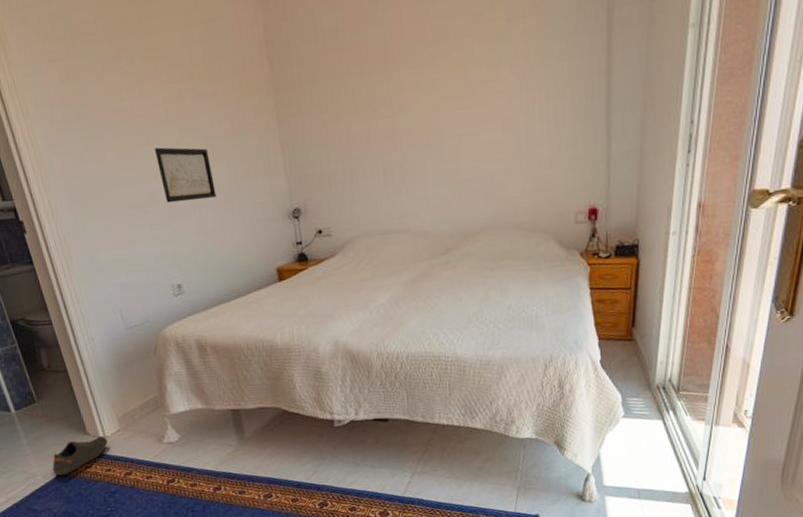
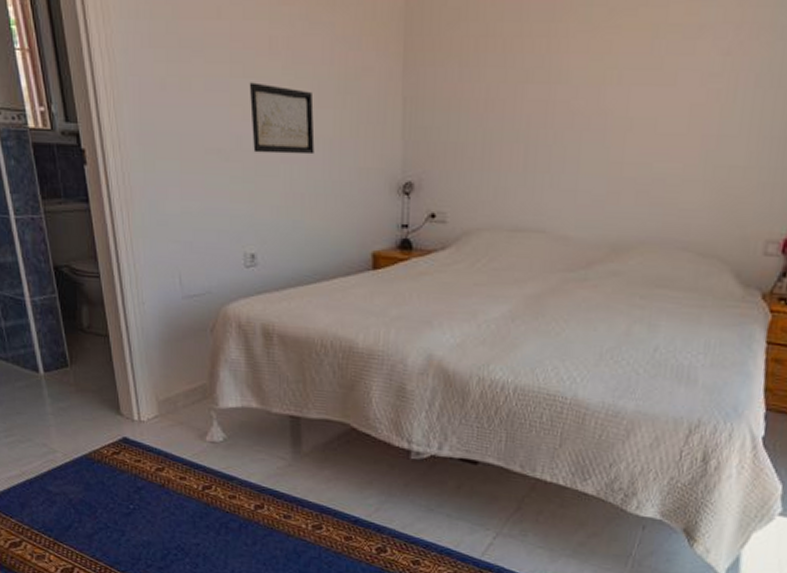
shoe: present [52,436,108,476] -> none [75,419,142,458]

